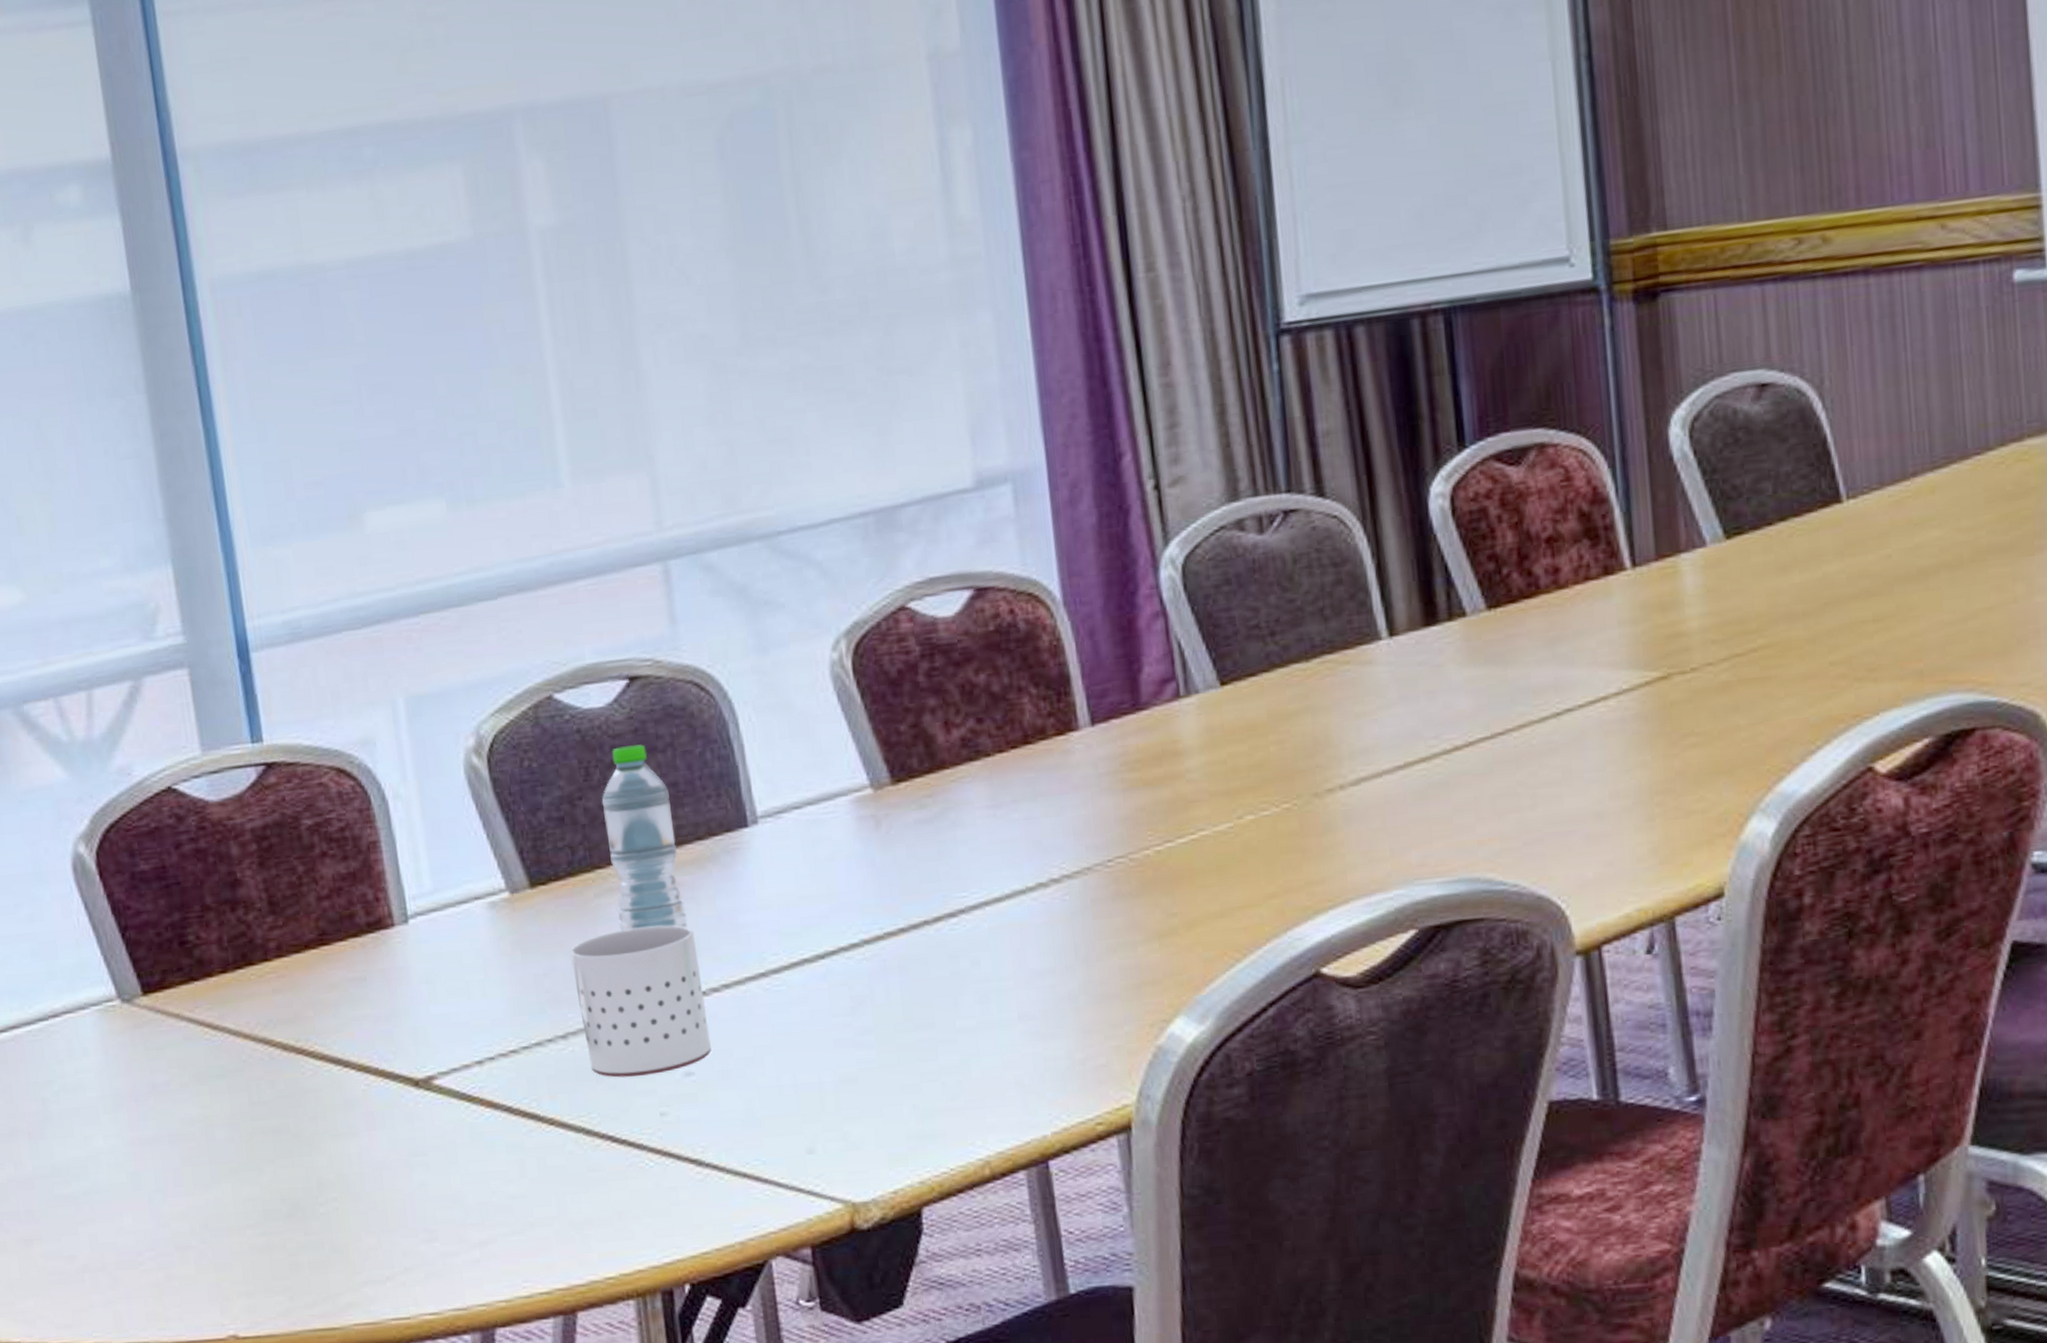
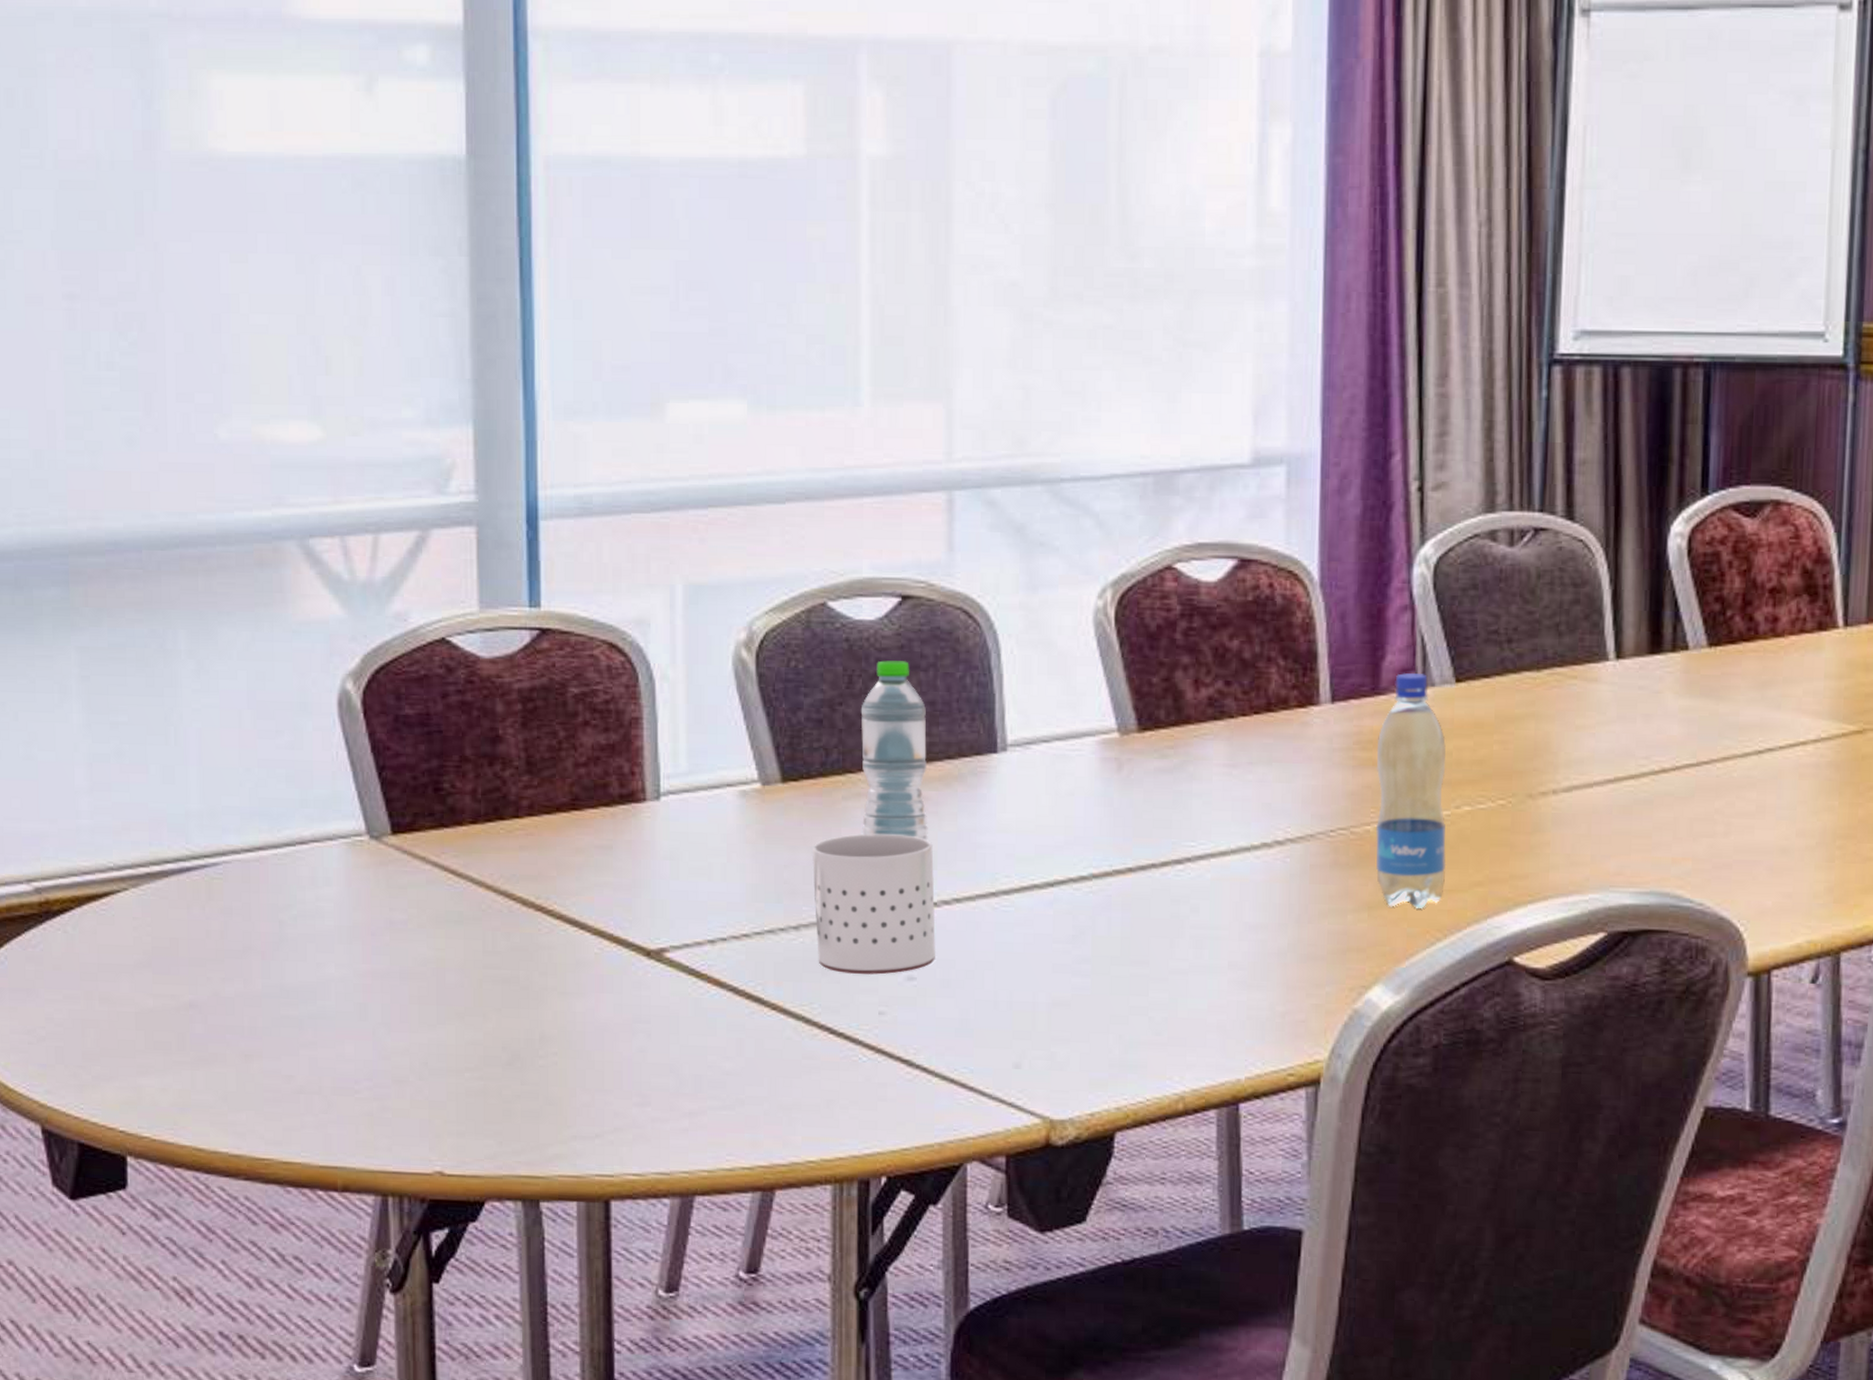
bottle: none [1144,681,1237,933] -> present [1375,673,1447,908]

